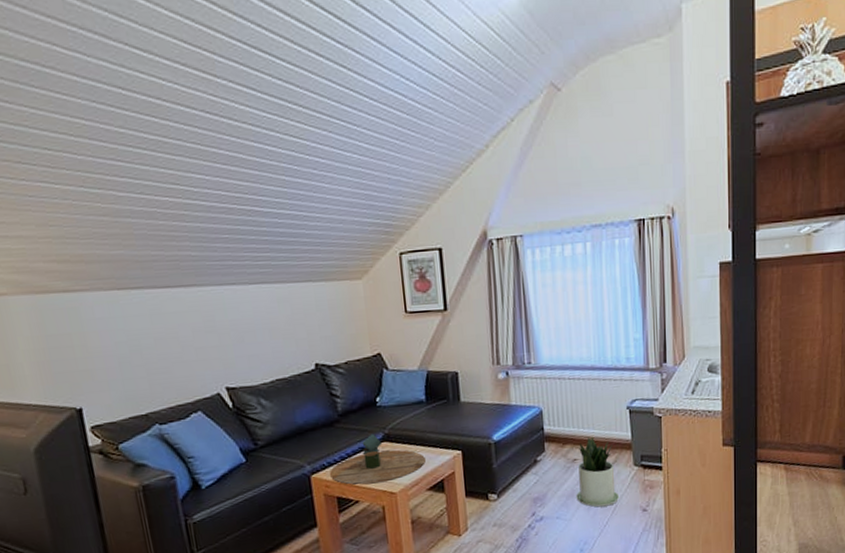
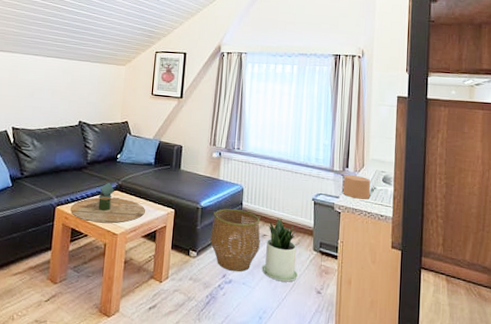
basket: none [510,435,571,507] -> present [210,209,261,272]
jar: none [661,369,695,398] -> present [343,174,371,200]

